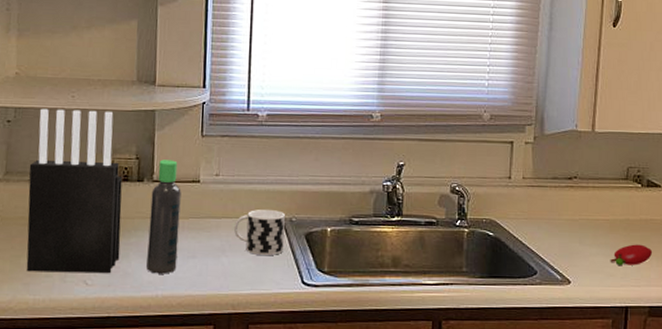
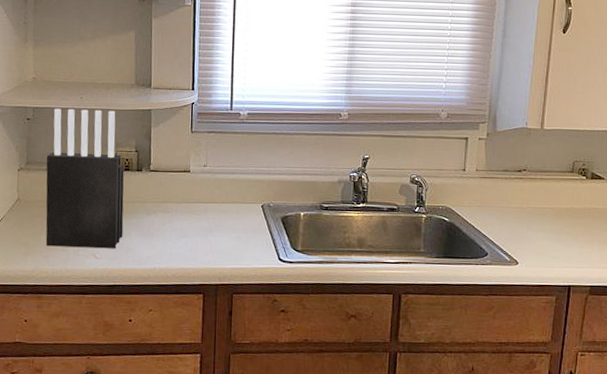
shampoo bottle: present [146,159,181,274] -> none [146,152,174,250]
cup: present [234,210,285,256] -> none [220,196,264,236]
fruit: present [610,244,653,265] -> none [555,230,595,249]

